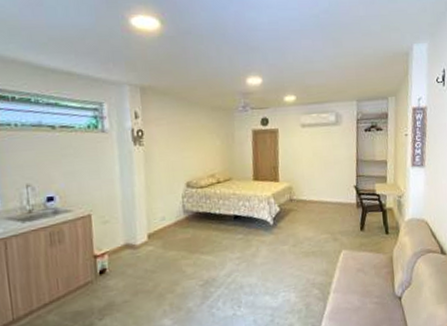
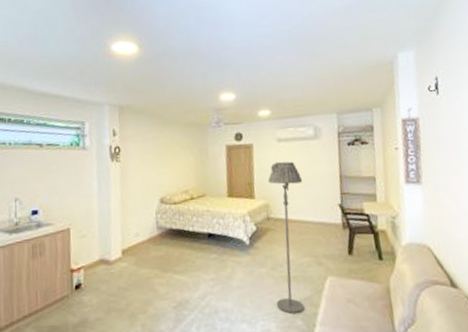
floor lamp: none [291,146,324,285] -> present [267,161,305,314]

